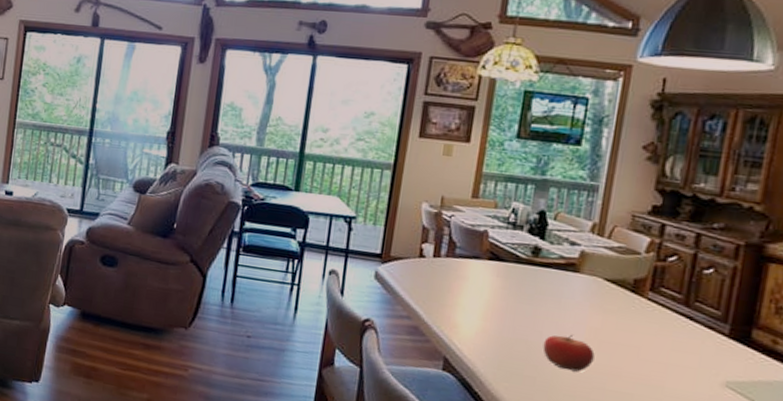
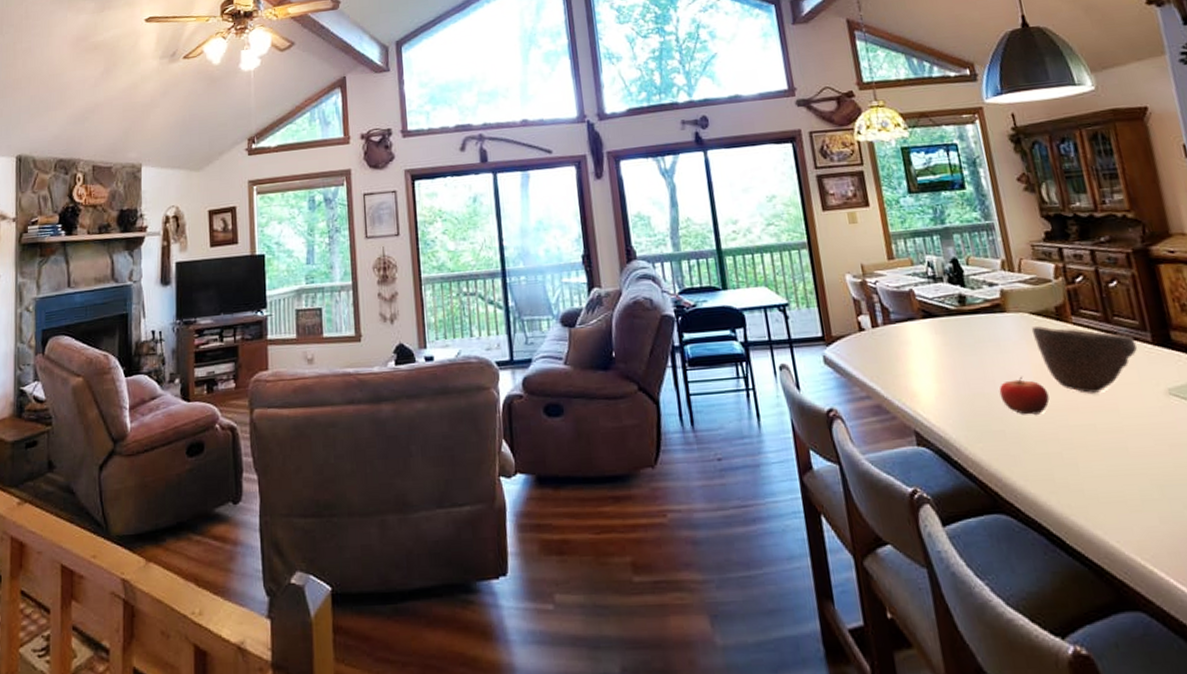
bowl: none [599,292,710,368] -> present [1031,326,1137,393]

